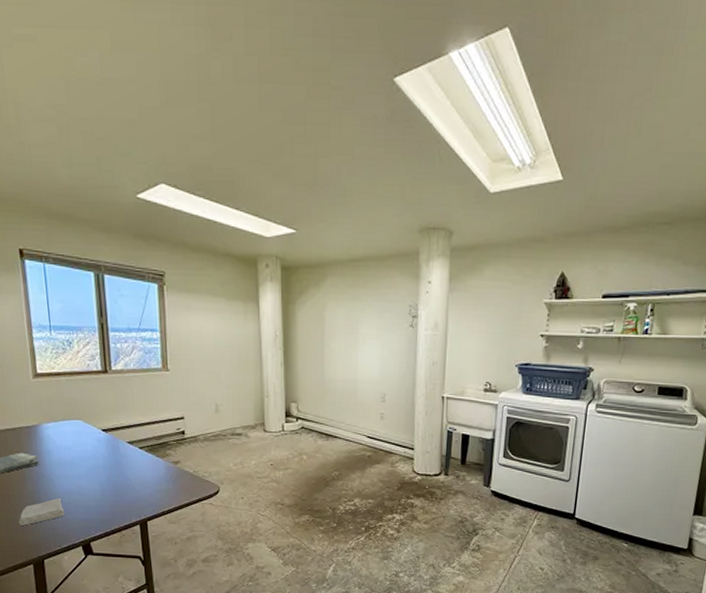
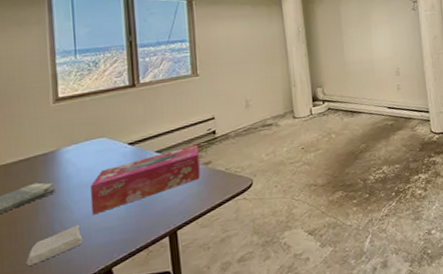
tissue box: none [68,441,169,492] -> present [89,144,200,215]

